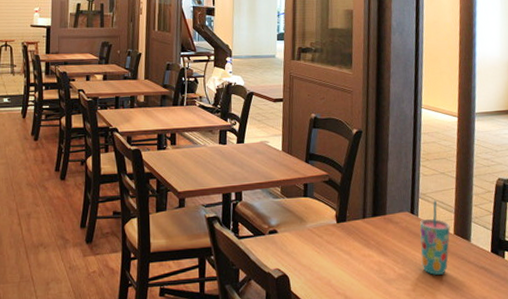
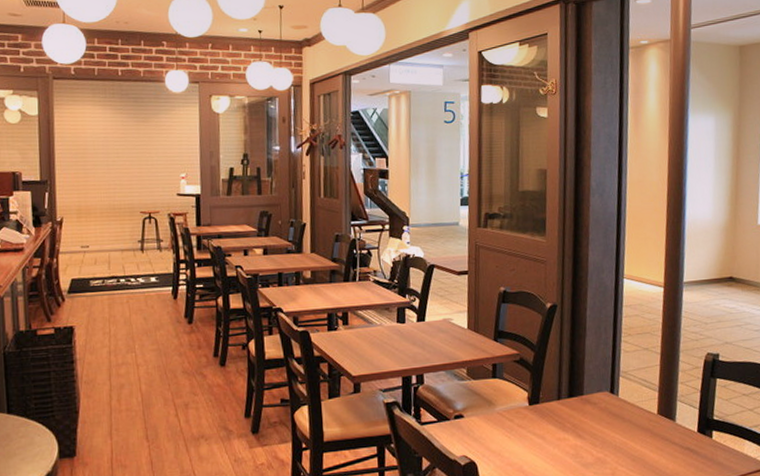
cup: present [419,200,451,275] -> none [619,378,654,458]

